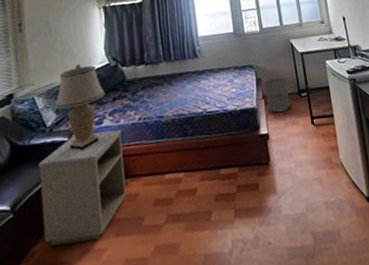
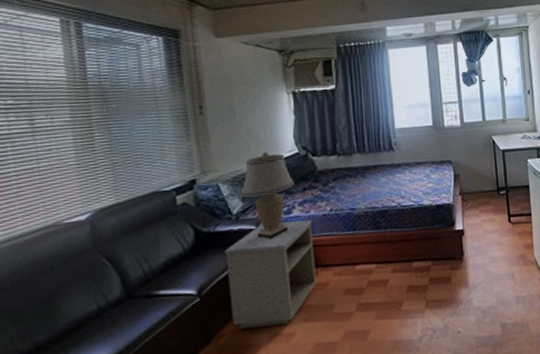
waste bin: present [264,78,290,113] -> none [462,175,487,210]

